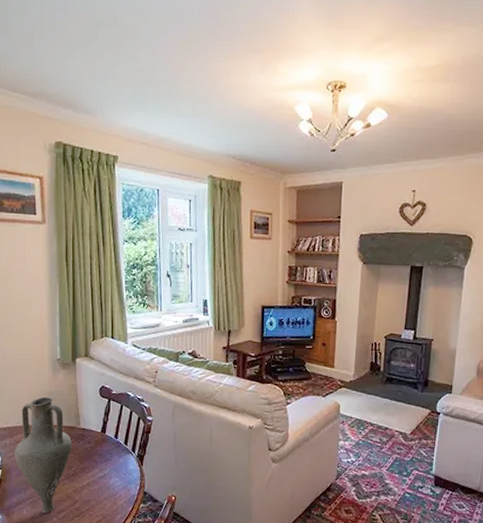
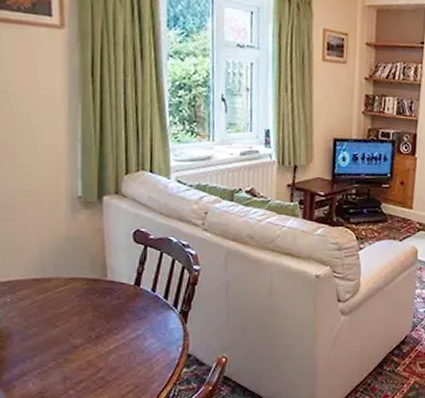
vase: present [15,397,72,513] -> none [18,243,96,385]

